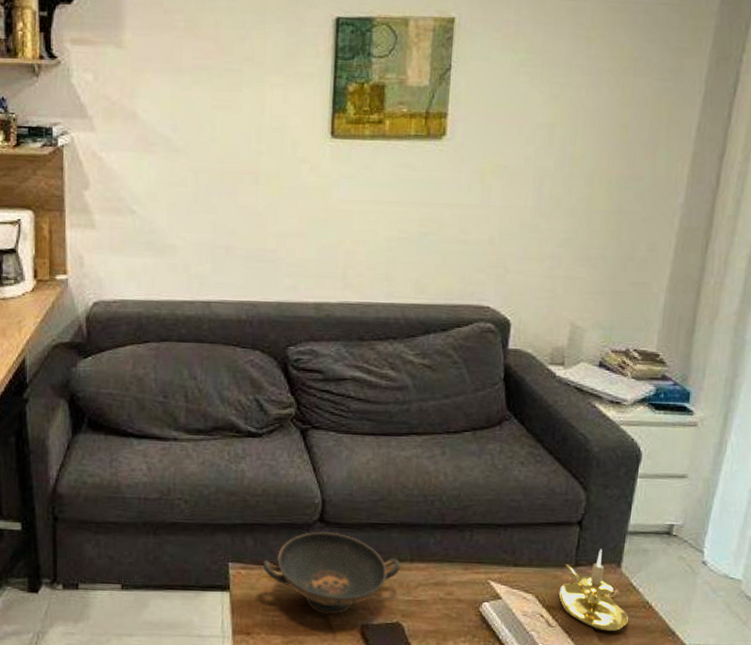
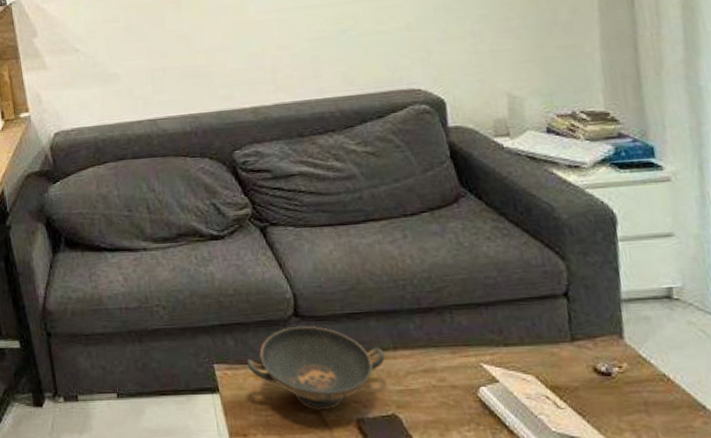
candle holder: present [559,548,628,632] -> none [560,320,647,411]

